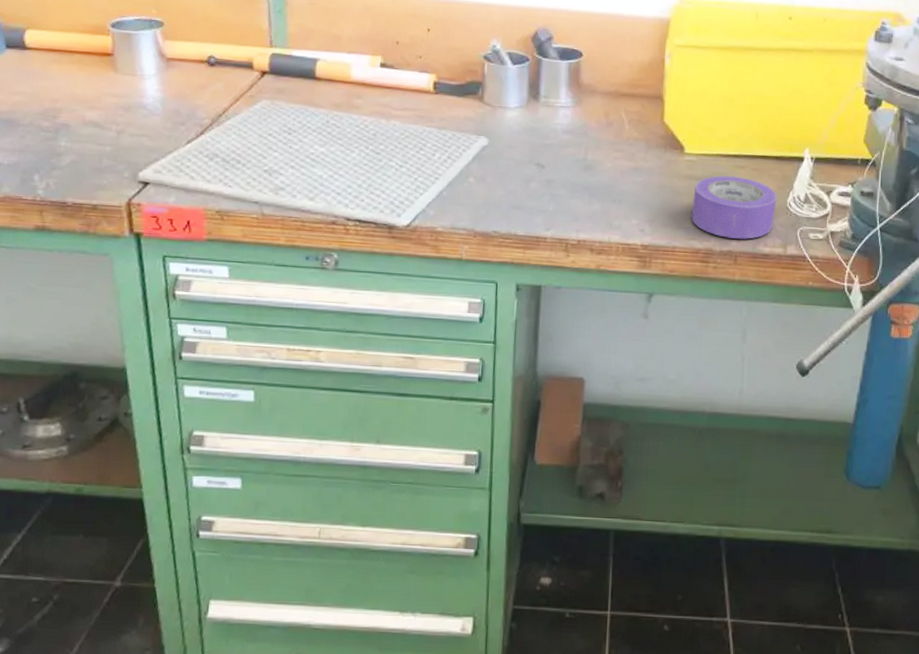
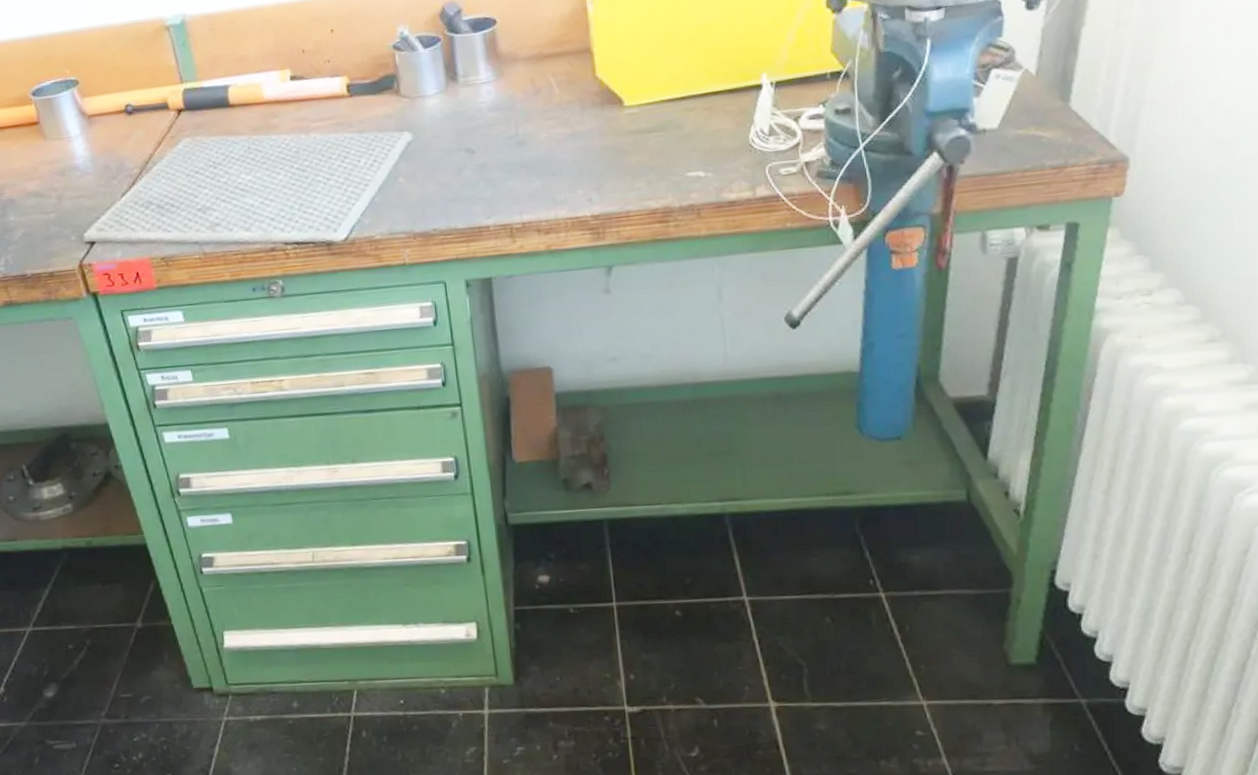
tape roll: present [691,175,777,239] -> none [641,120,737,192]

